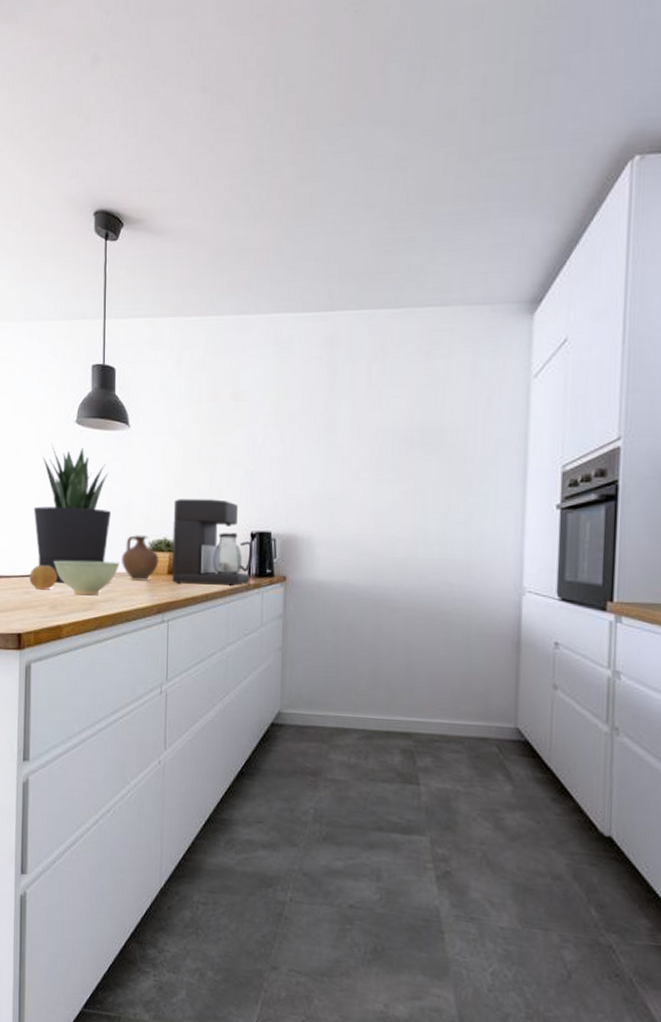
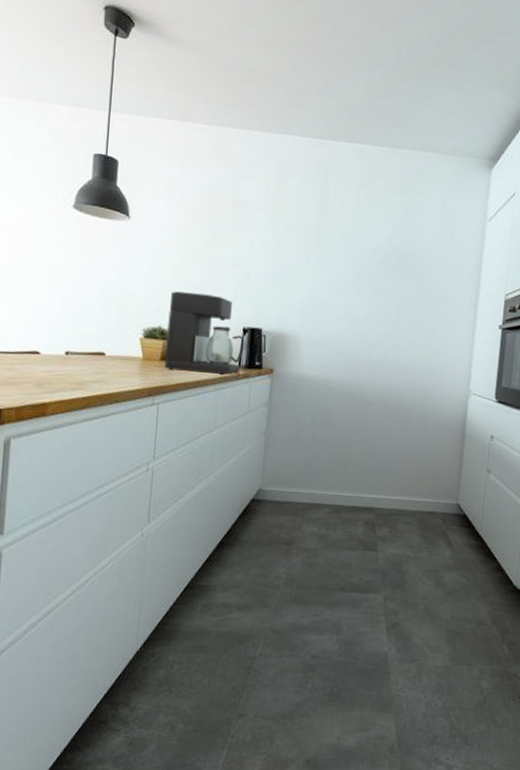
fruit: present [30,565,57,590] -> none [14,342,45,368]
planter: present [34,444,111,583] -> none [22,225,106,362]
bowl: present [53,560,119,596] -> none [41,339,112,376]
ceramic jug: present [122,535,159,581] -> none [114,321,153,365]

